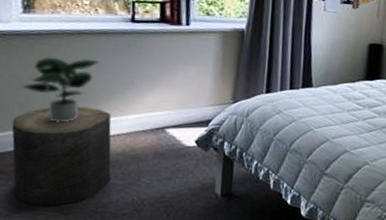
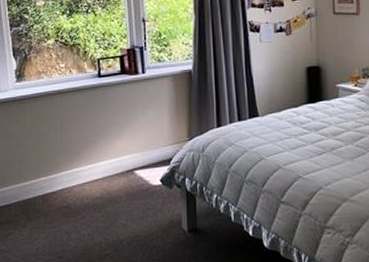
stool: present [11,106,112,206] -> none [14,157,93,251]
potted plant: present [23,57,101,123] -> none [20,114,77,174]

